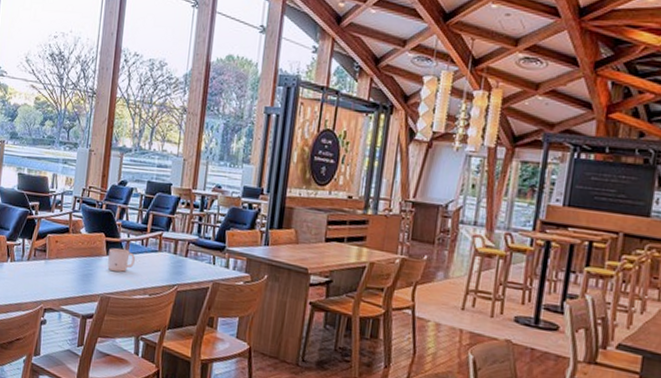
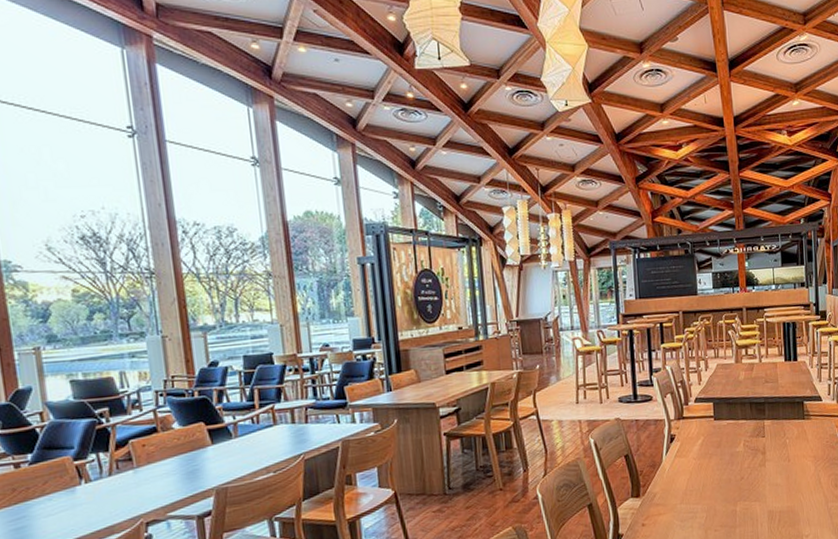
mug: present [107,248,135,272] -> none [214,433,248,460]

